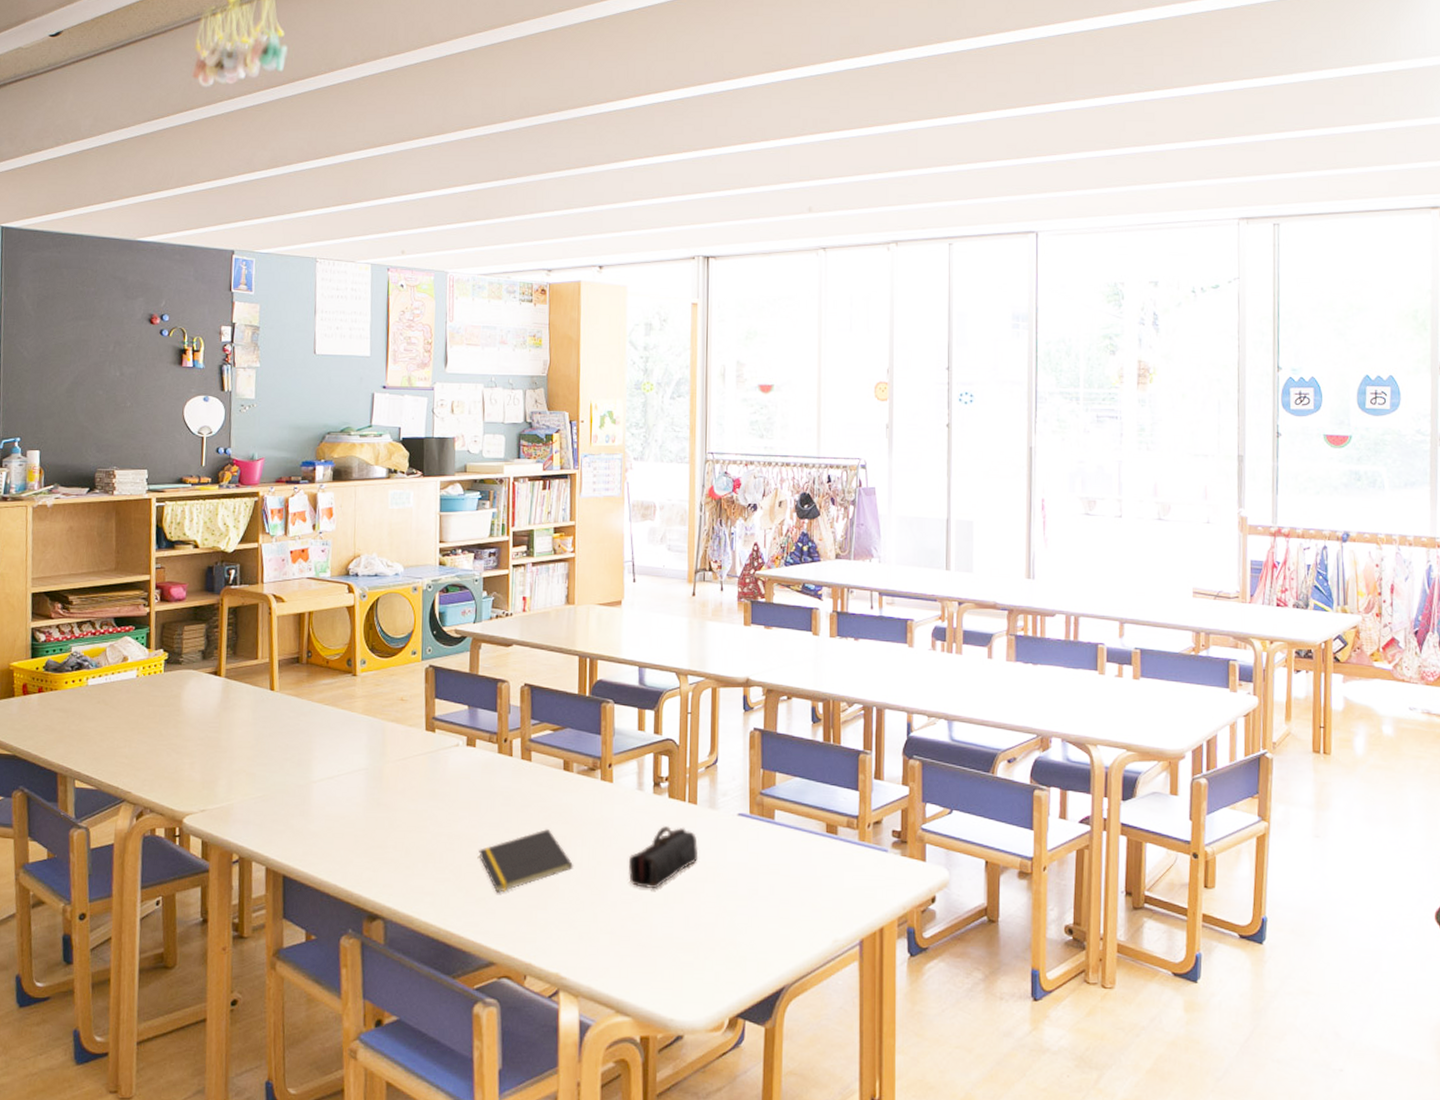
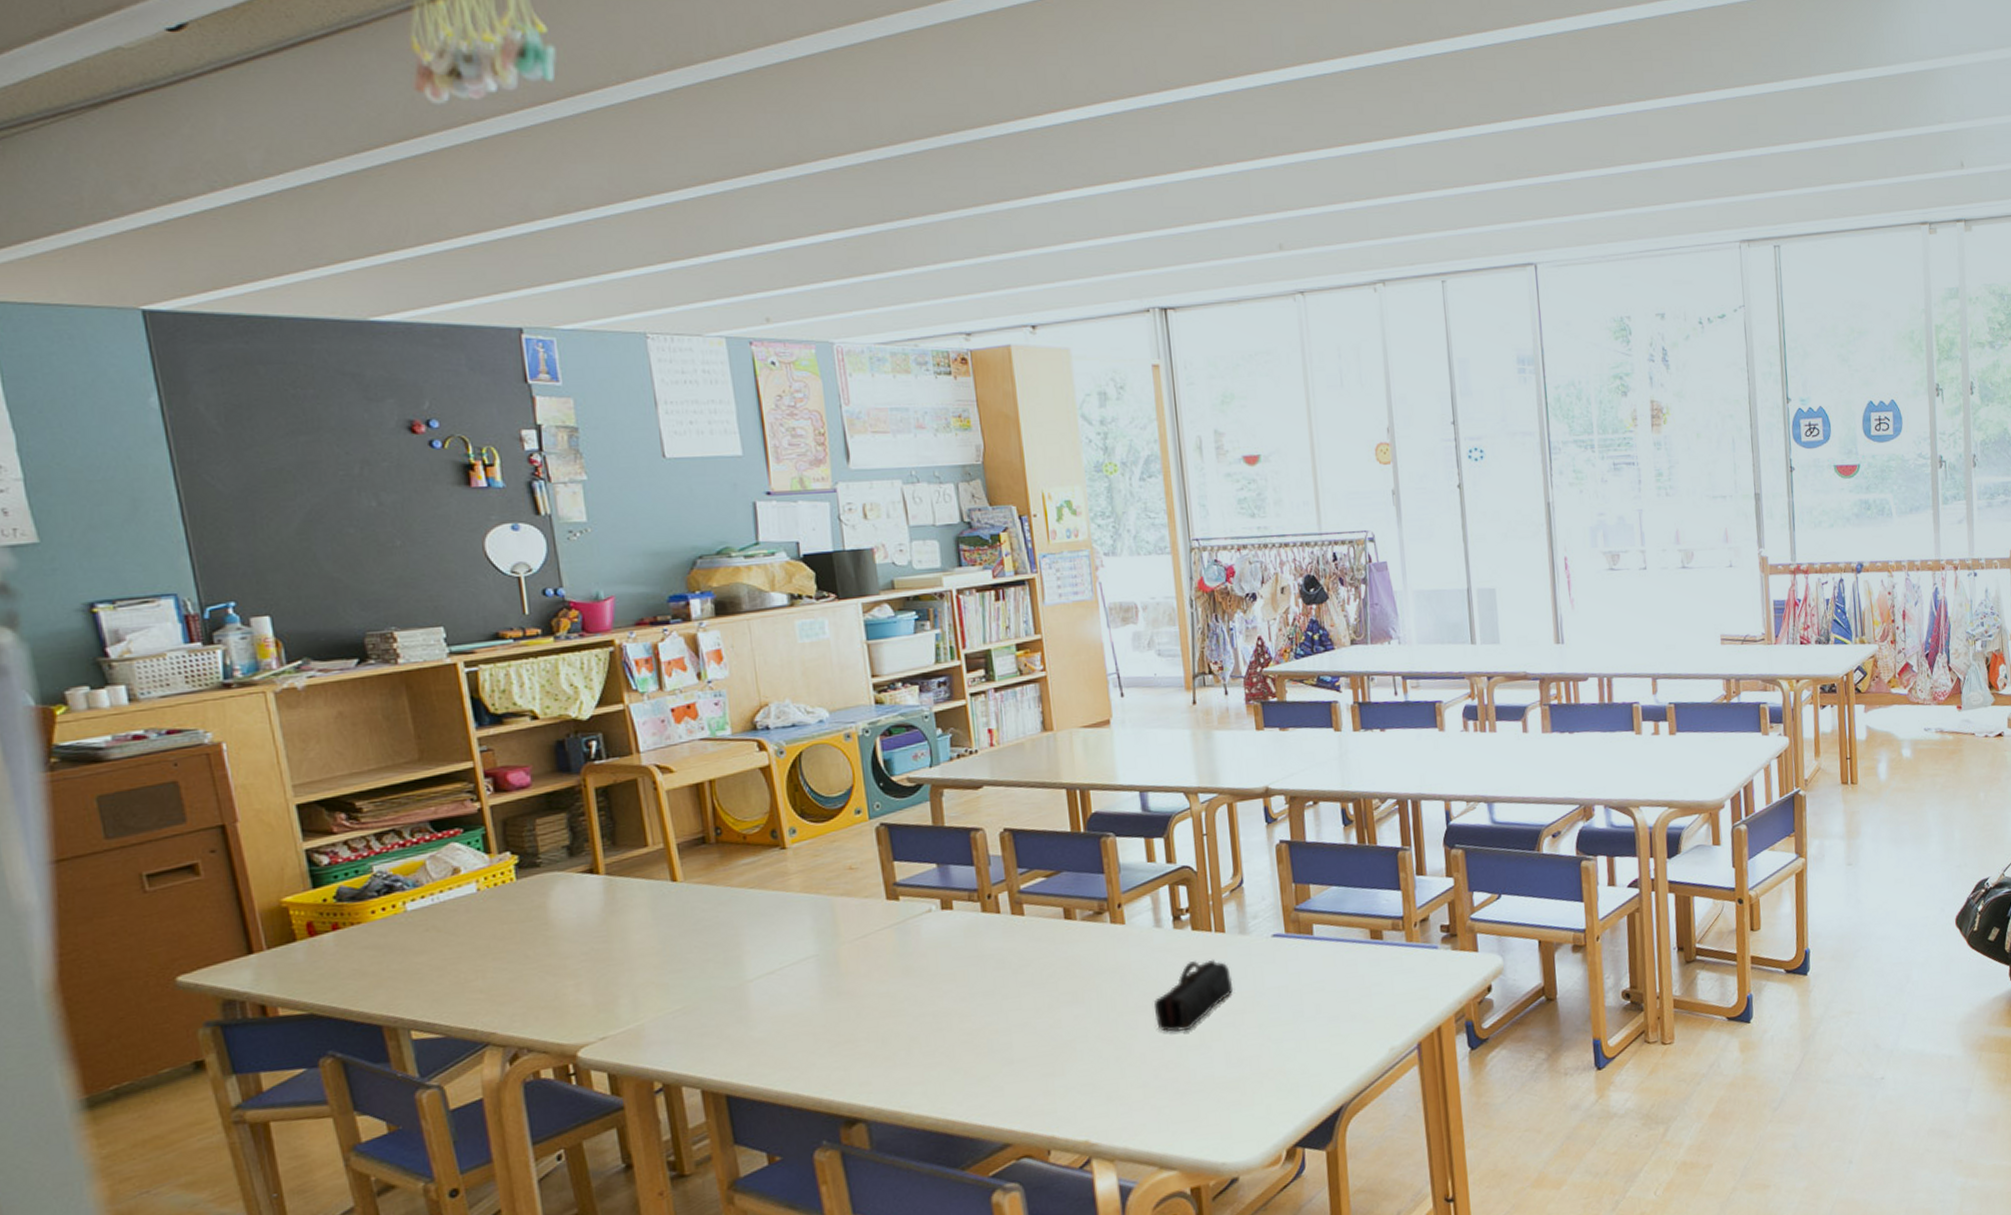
notepad: present [479,828,574,893] -> none [974,986,1091,1067]

